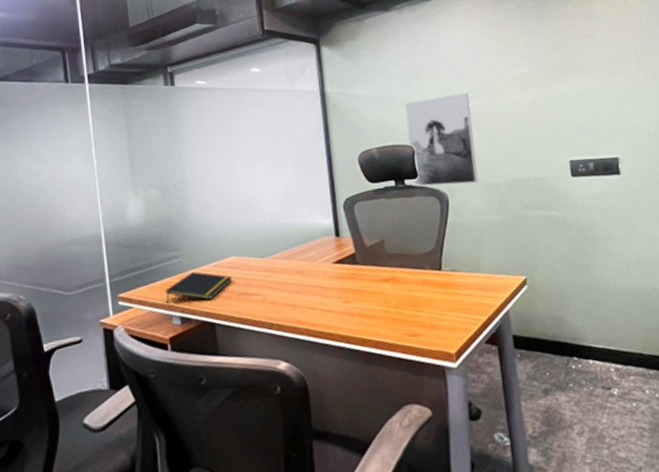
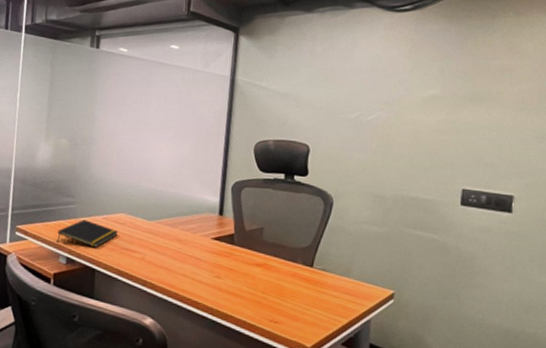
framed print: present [404,93,478,187] -> none [302,102,373,193]

